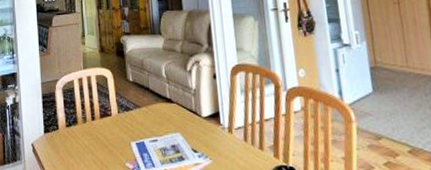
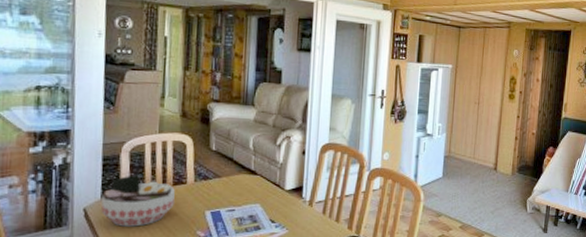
bowl: none [45,110,103,160] -> present [101,175,175,227]

